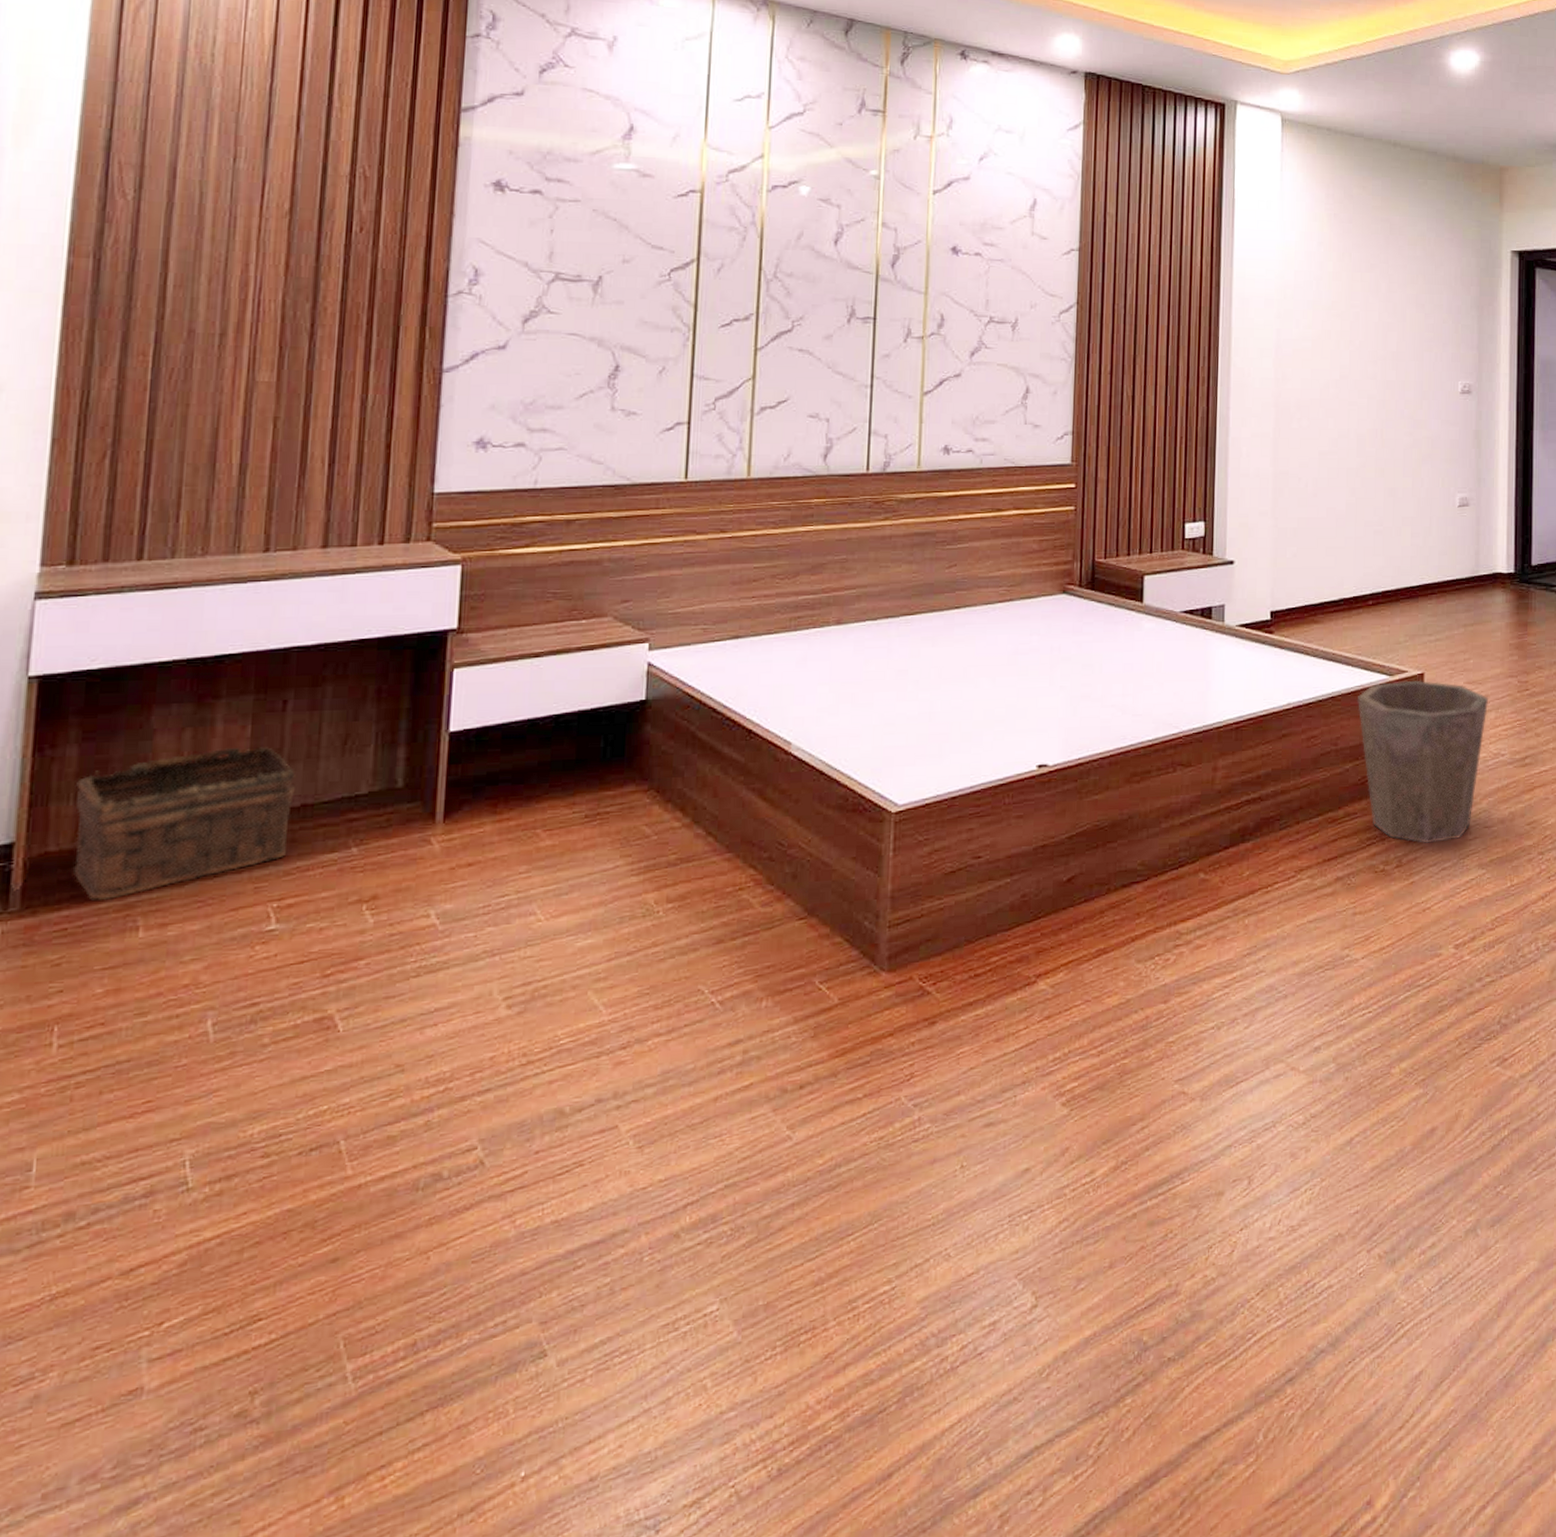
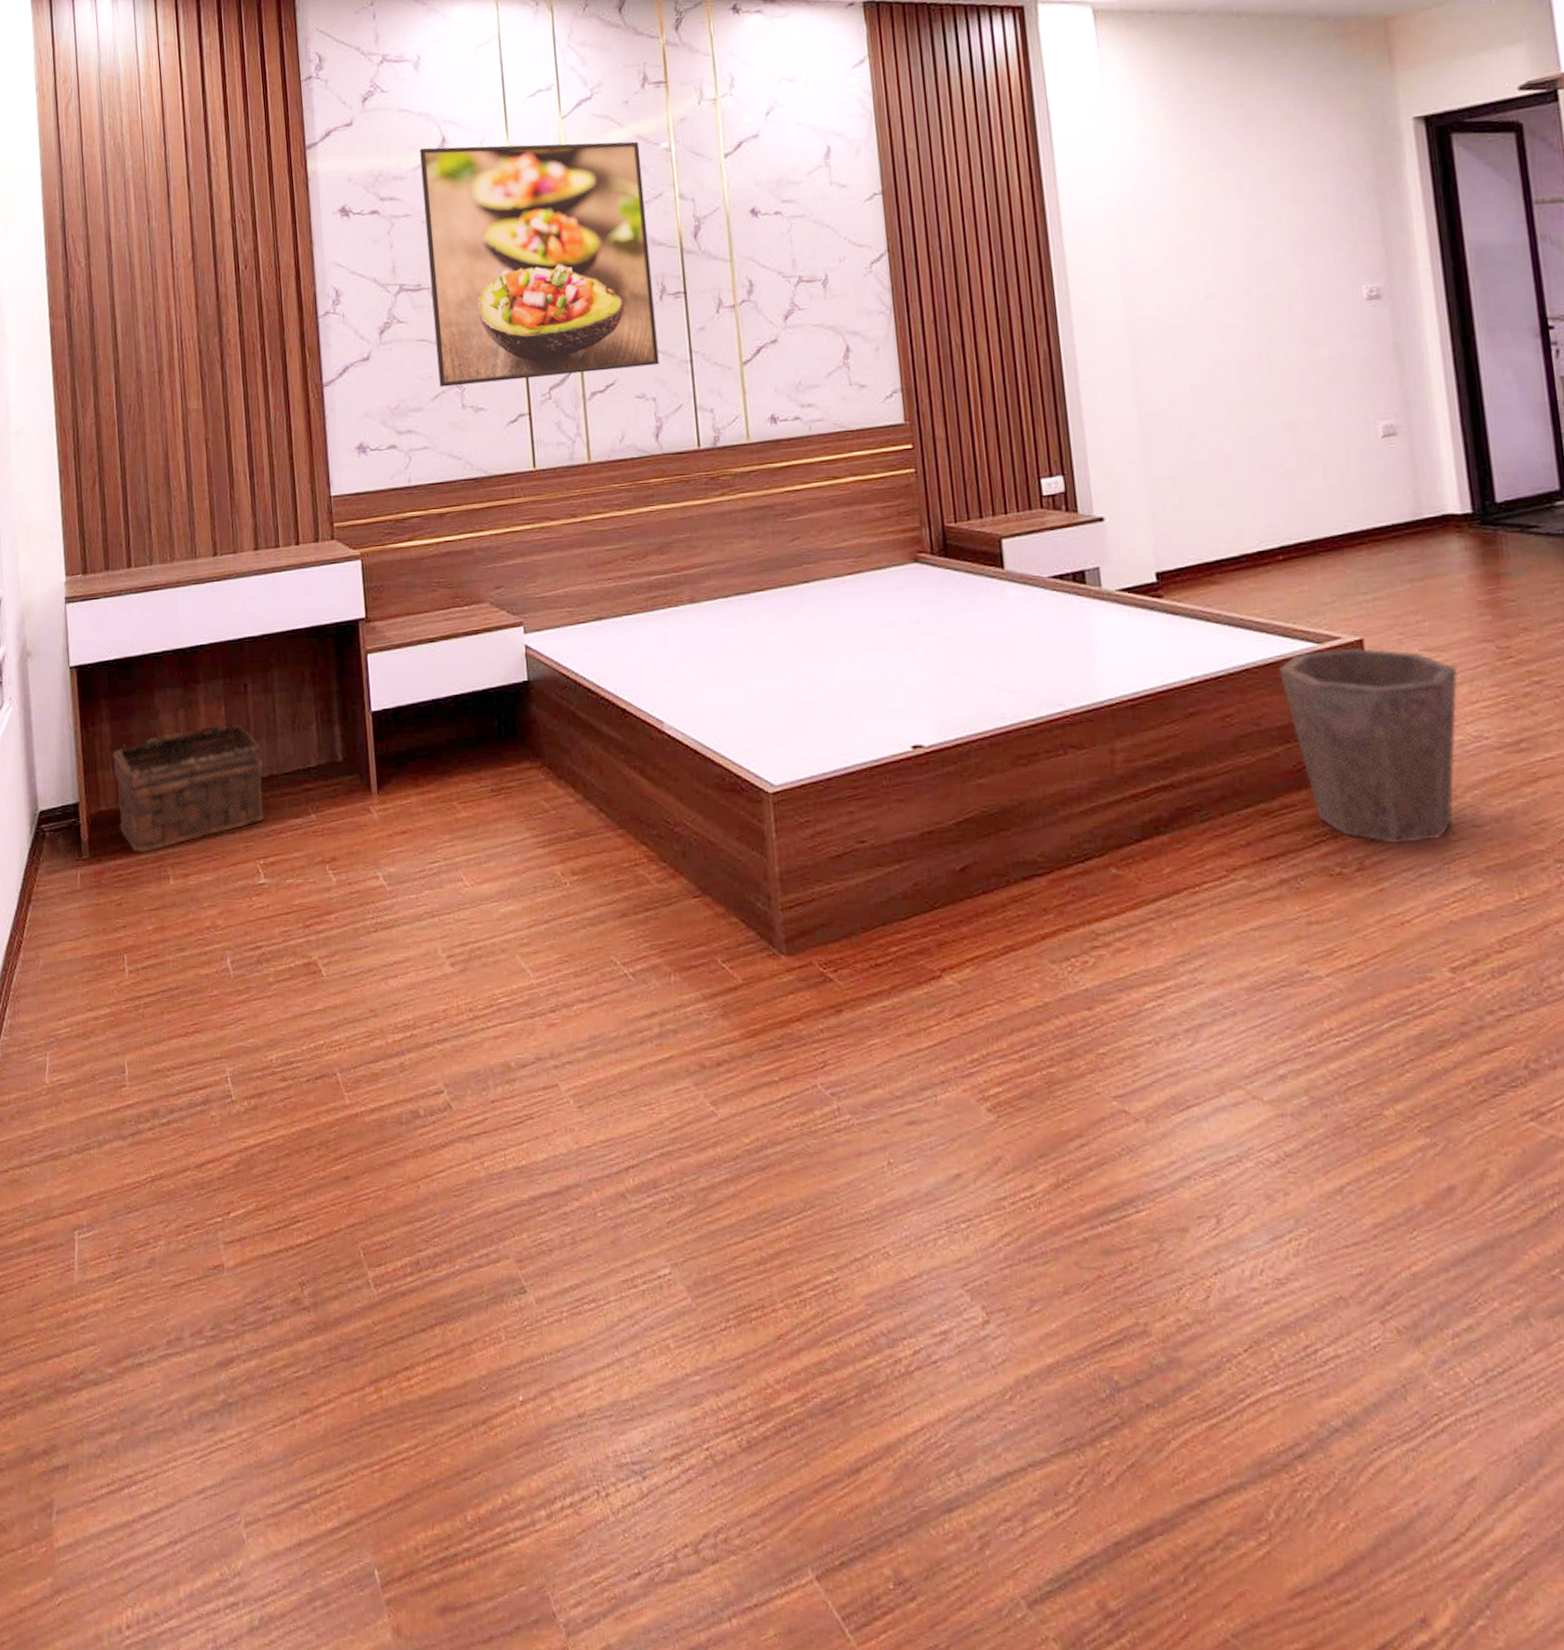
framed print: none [588,133,848,387] -> present [420,141,659,387]

